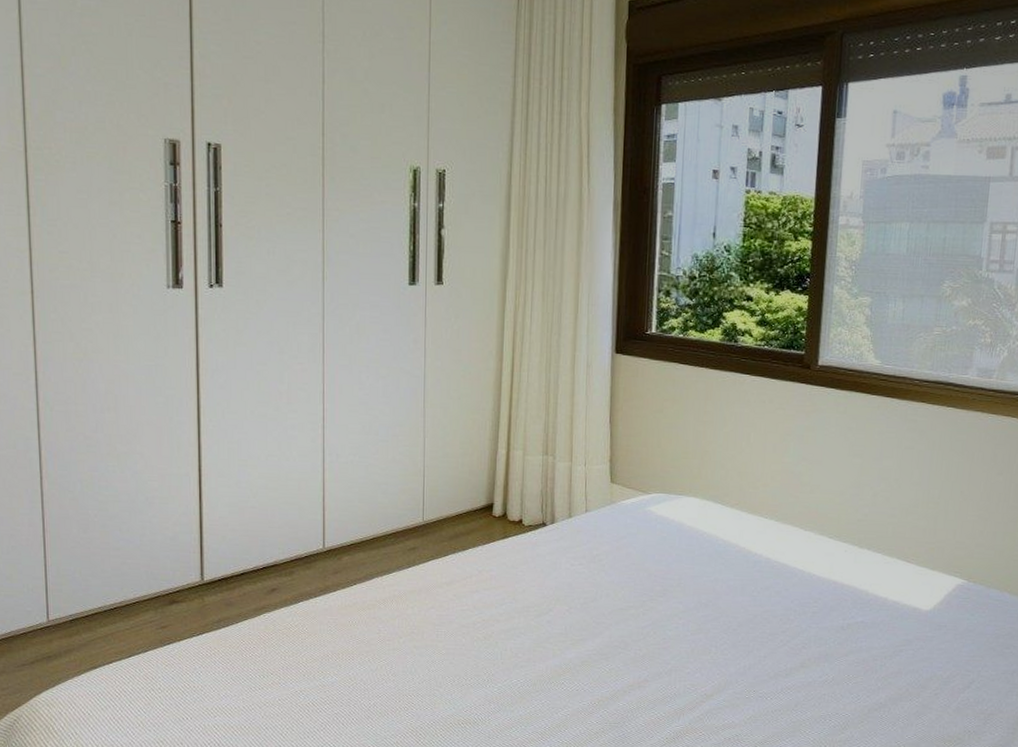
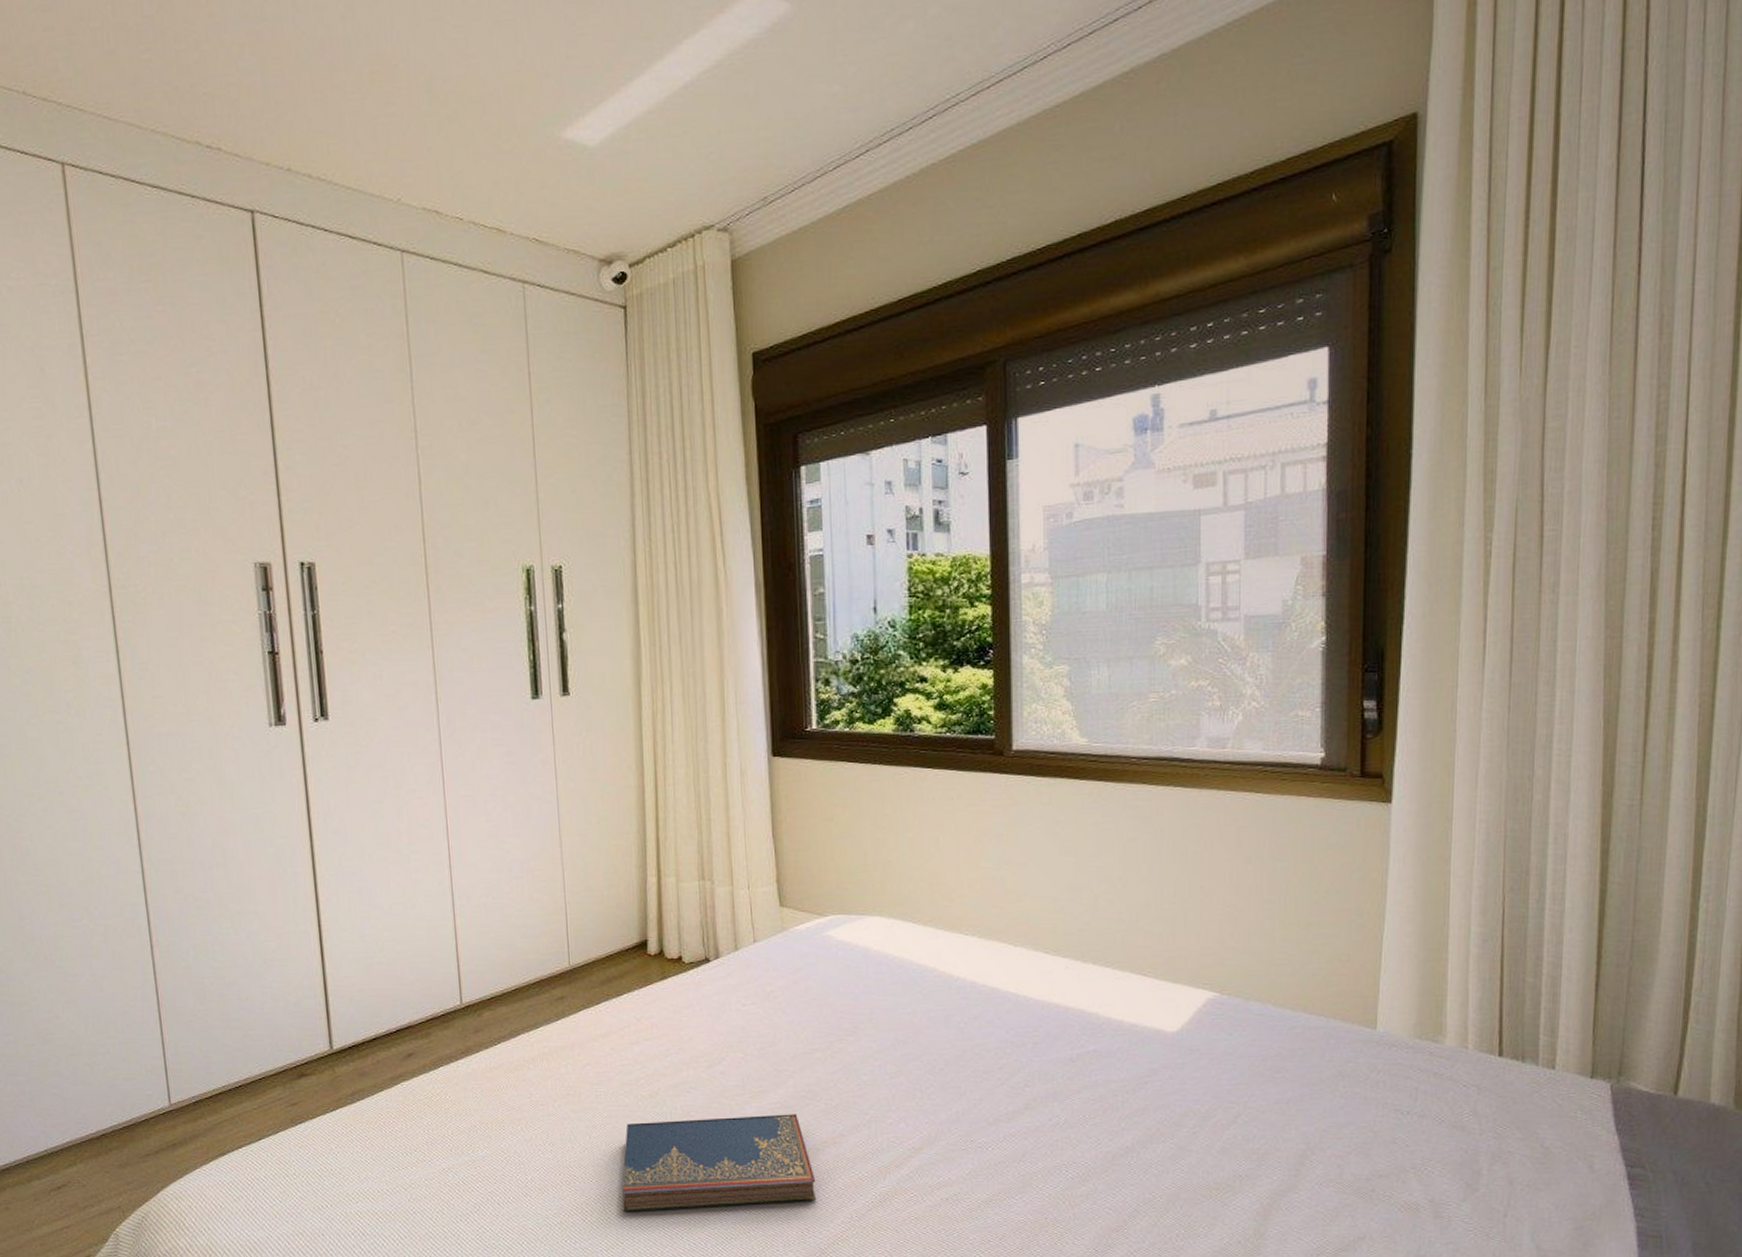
hardcover book: none [453,660,621,737] -> present [622,1114,817,1212]

